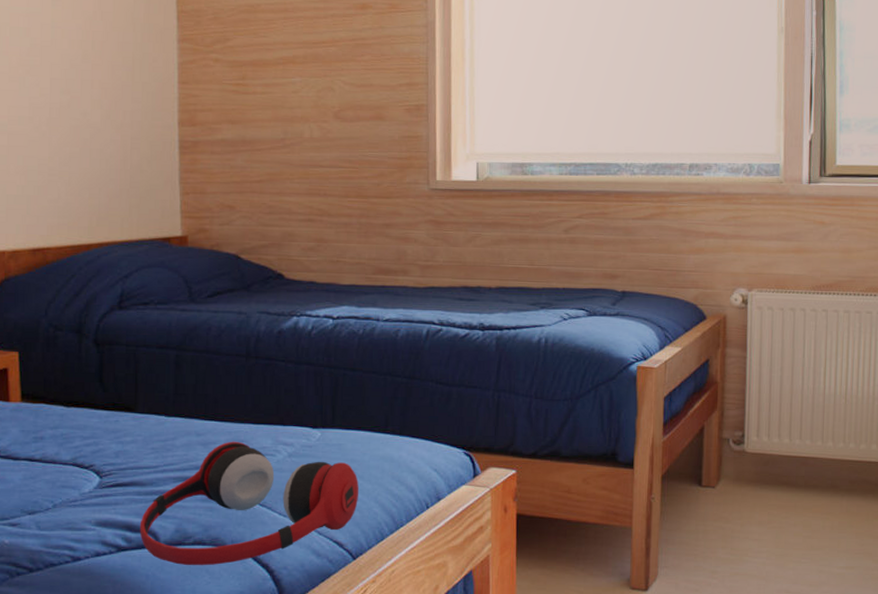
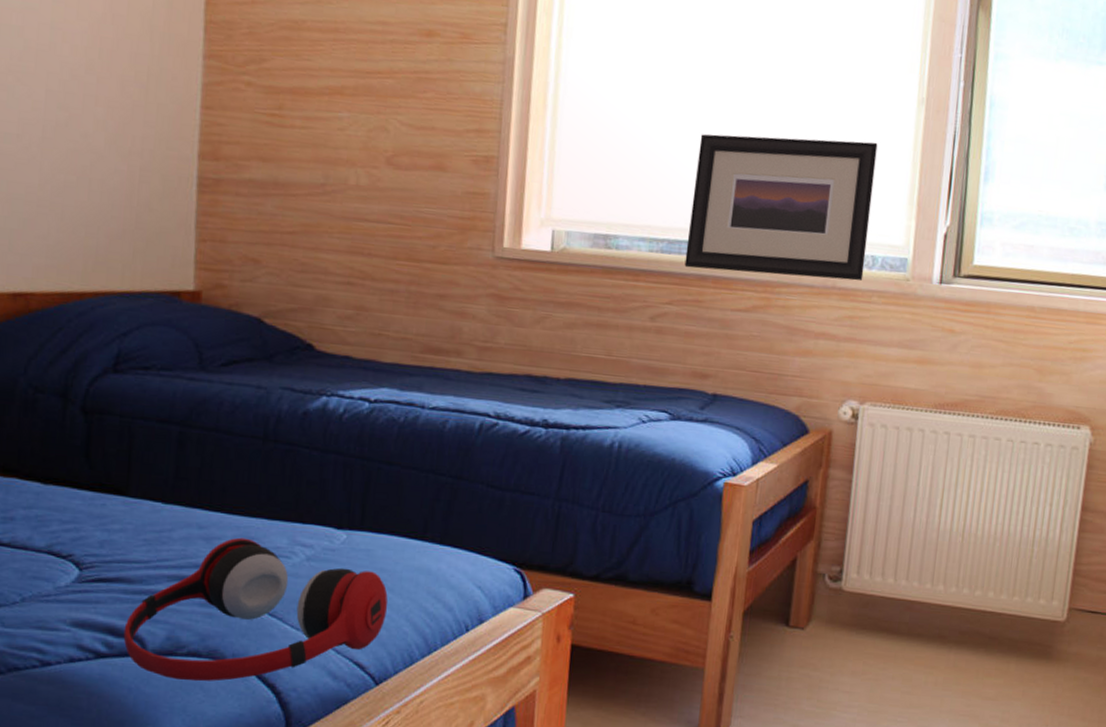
picture frame: none [590,68,747,187] -> present [684,134,878,282]

